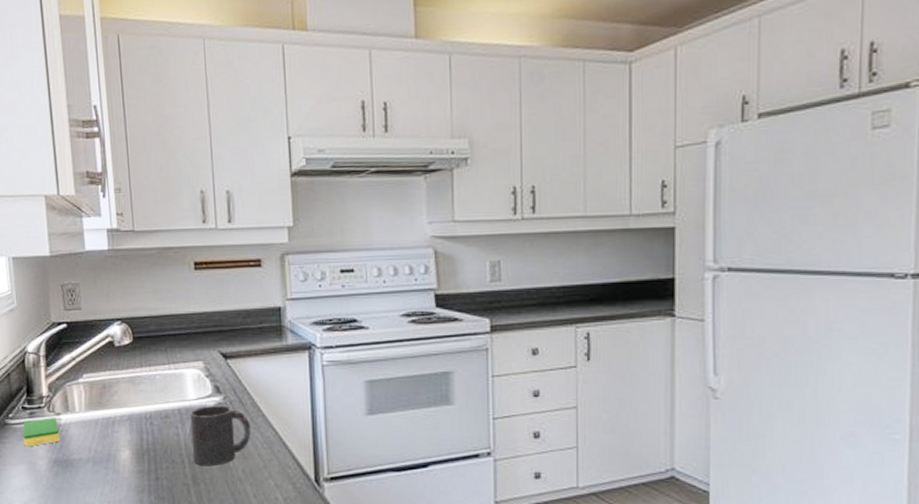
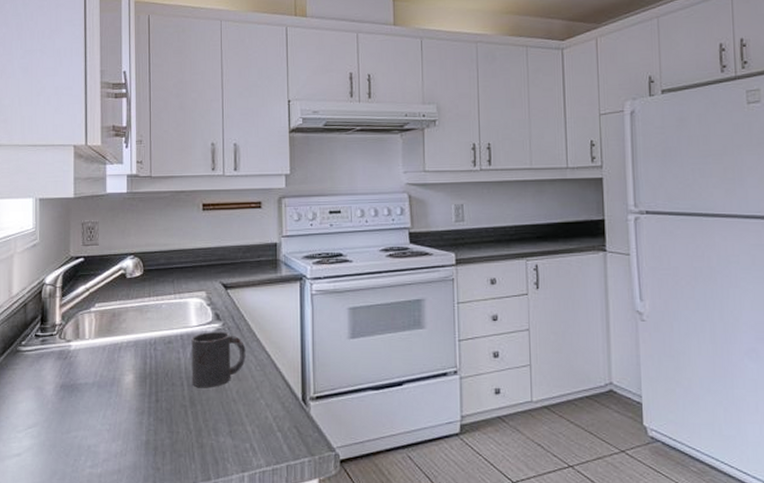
dish sponge: present [22,418,60,447] -> none [33,345,69,373]

